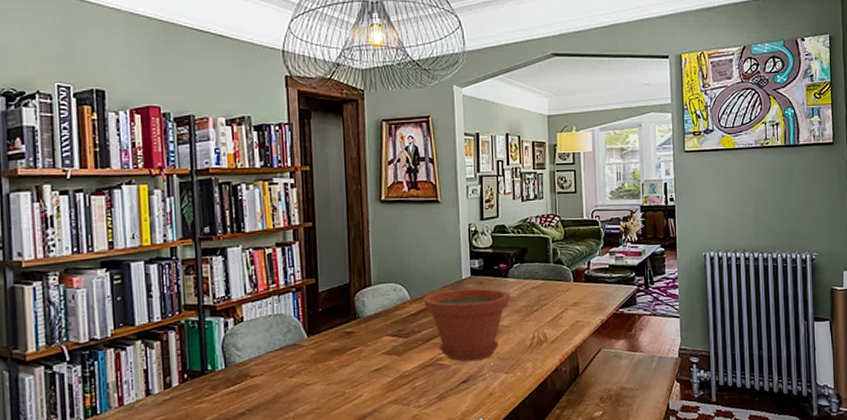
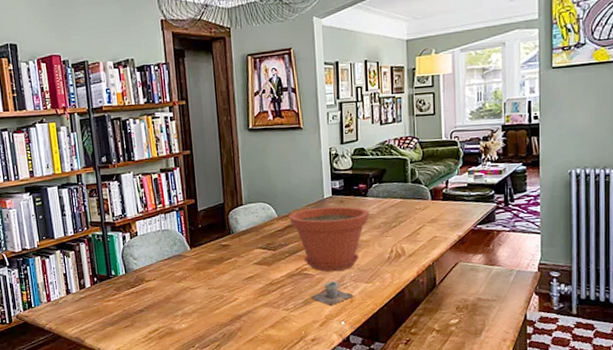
cup: none [446,371,493,400] -> present [311,280,354,305]

